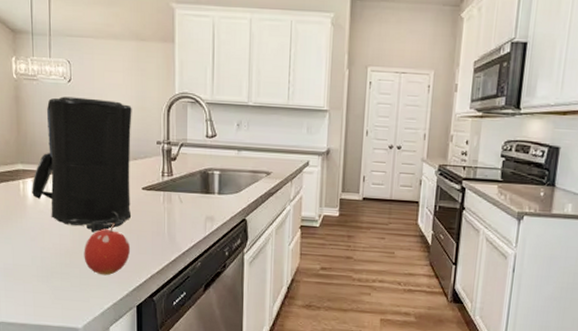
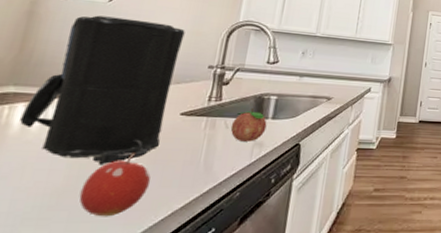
fruit: none [184,182,214,216] -> present [230,107,267,142]

